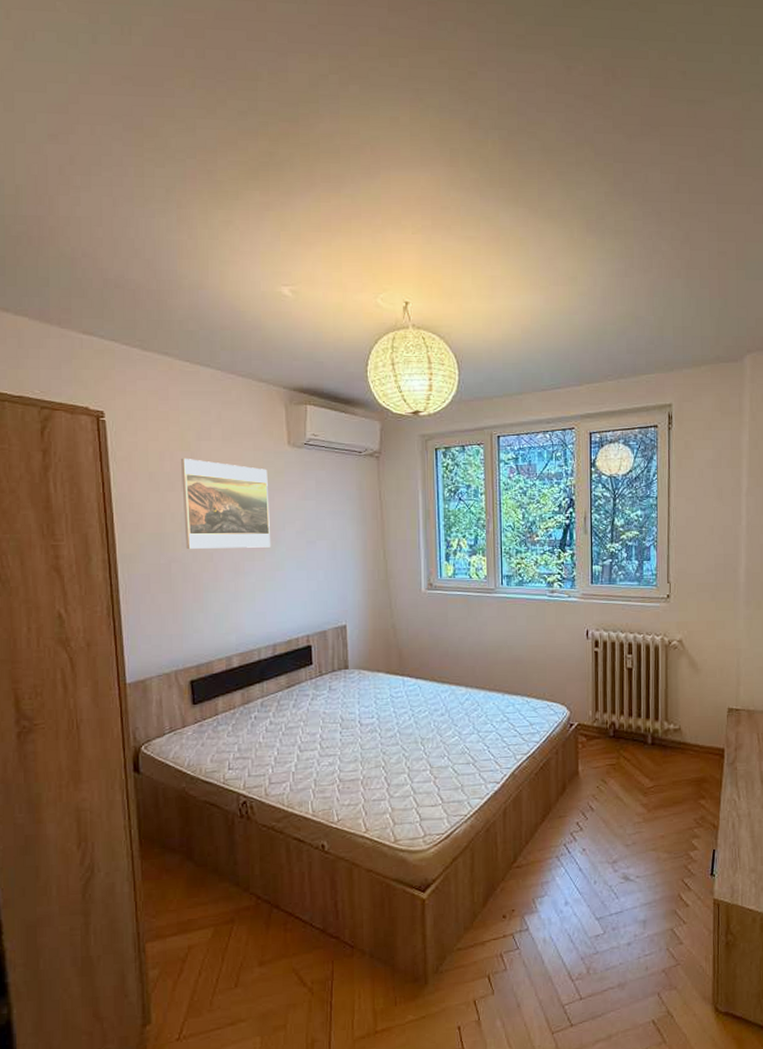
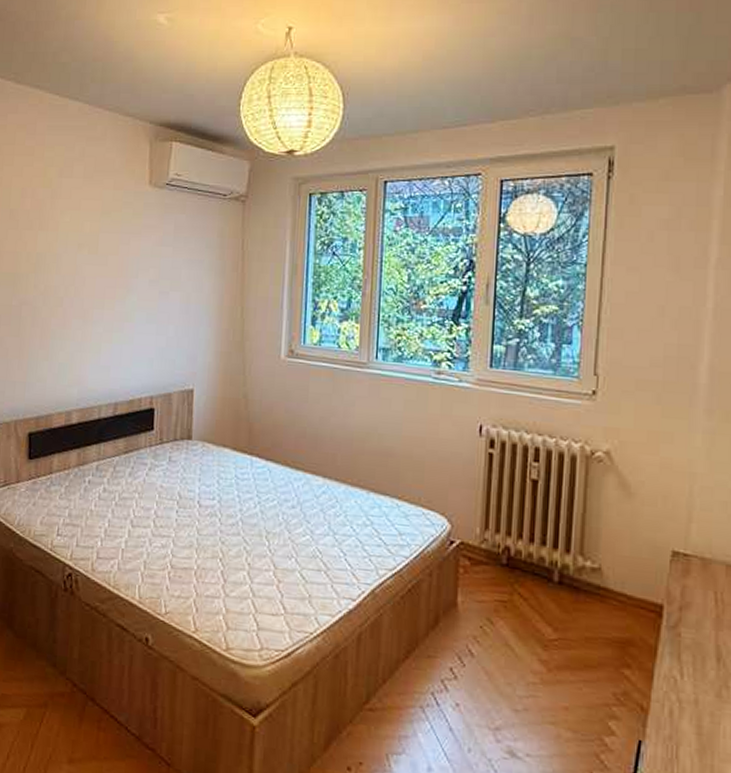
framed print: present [180,458,271,549] -> none [37,195,126,296]

